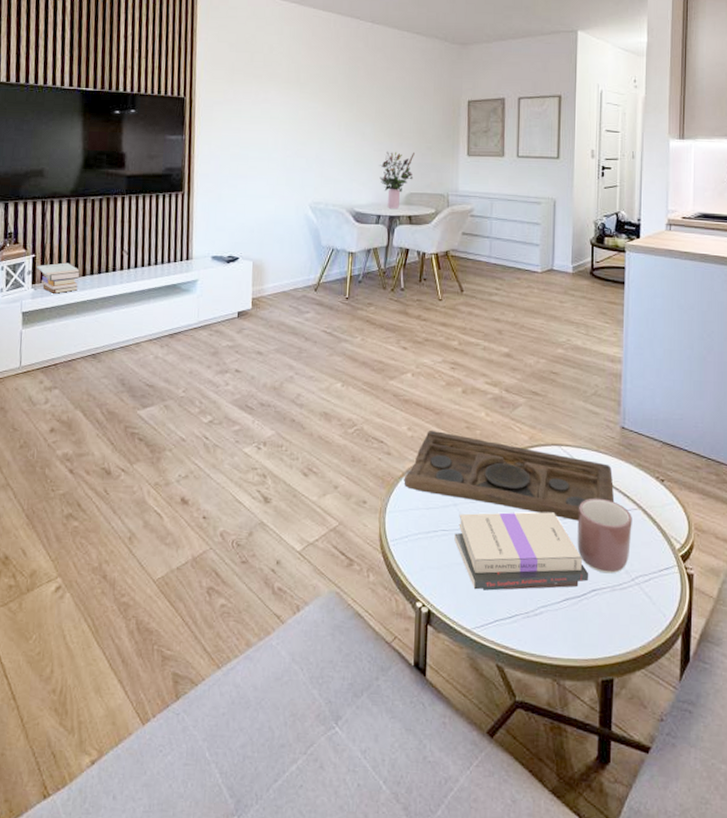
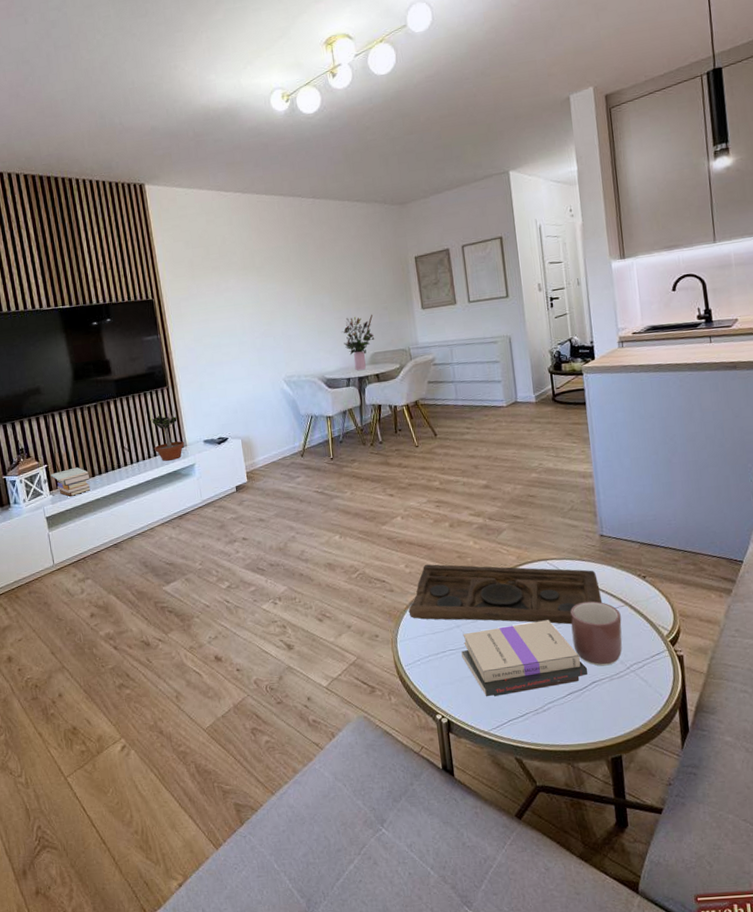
potted tree: none [156,218,190,273] -> present [151,410,185,462]

